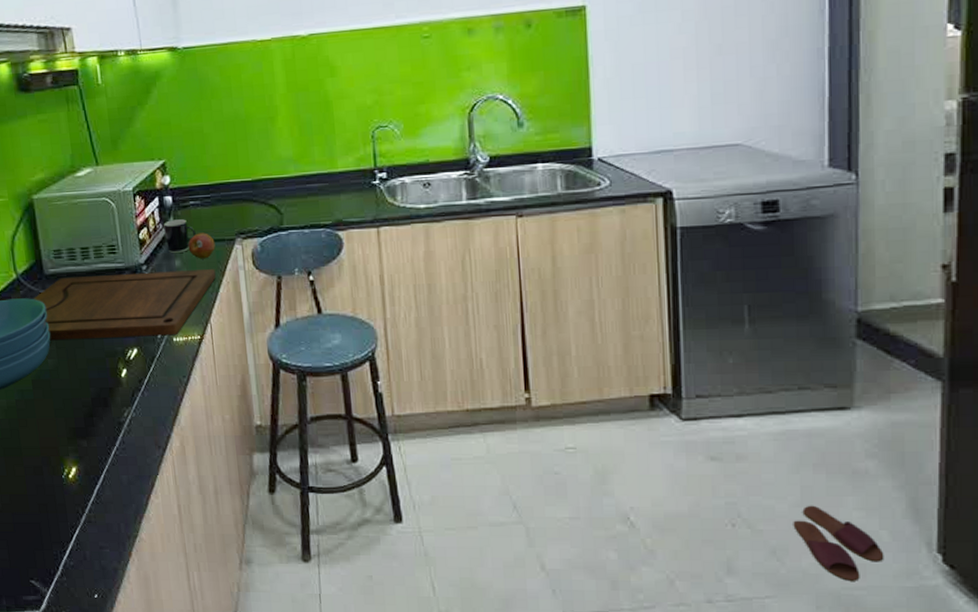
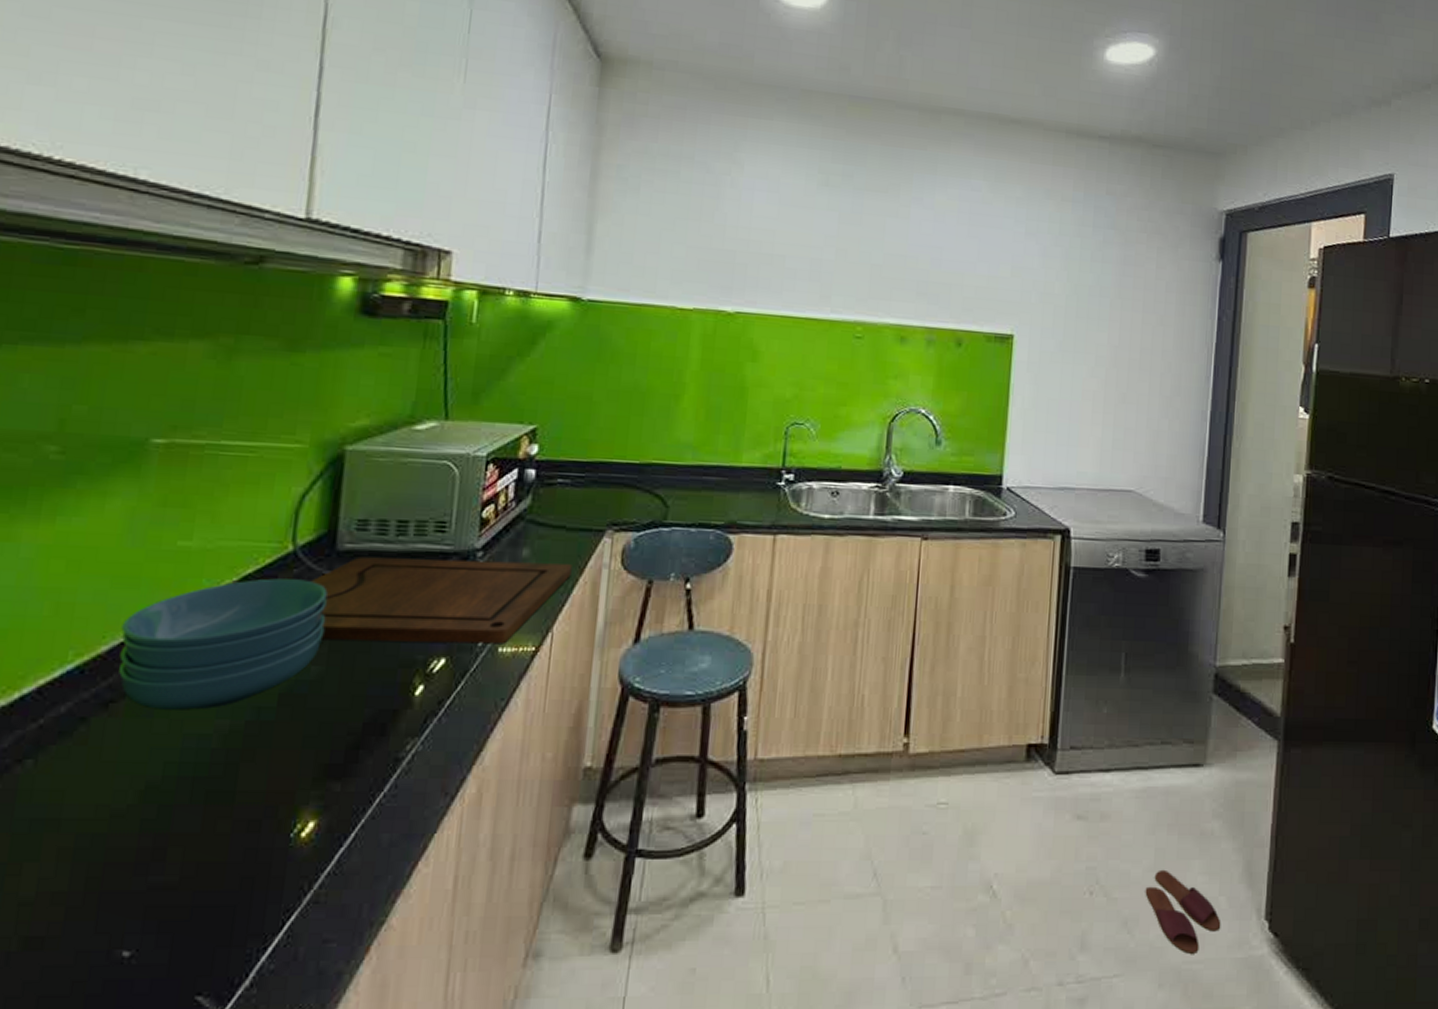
mug: present [162,218,196,254] -> none [516,497,557,541]
fruit: present [188,233,215,259] -> none [543,518,579,551]

